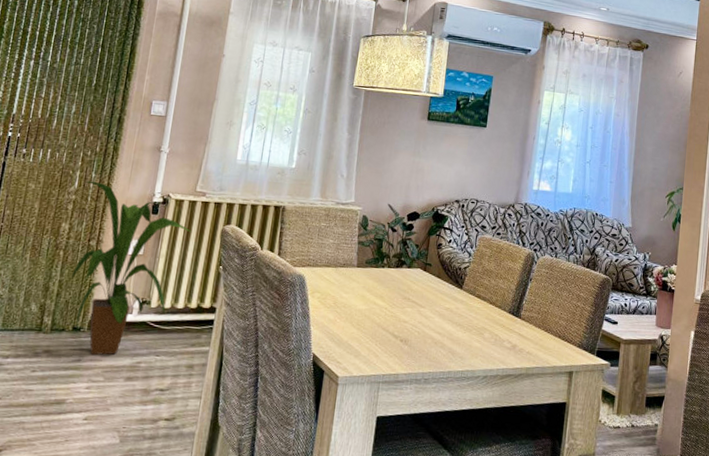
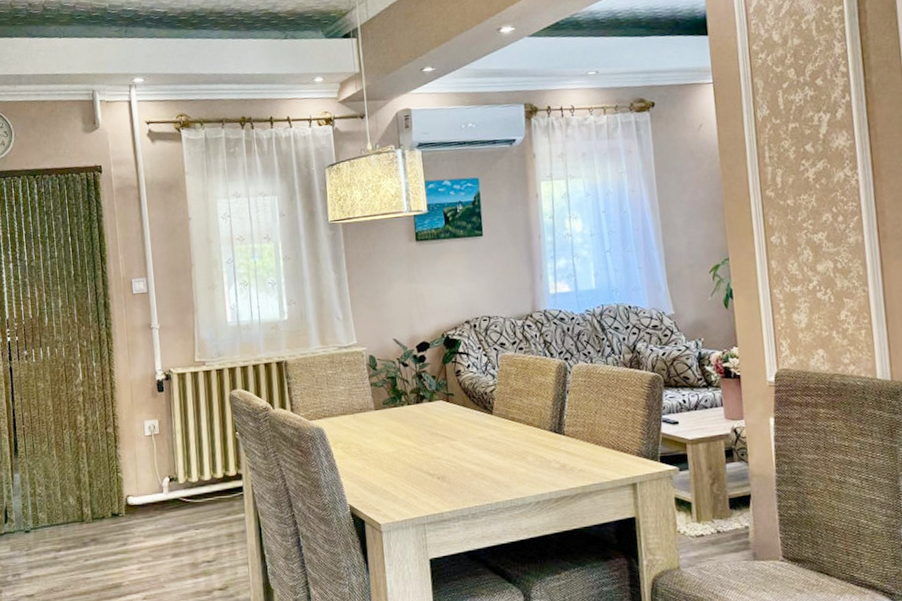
house plant: present [71,180,191,356] -> none [89,370,200,538]

